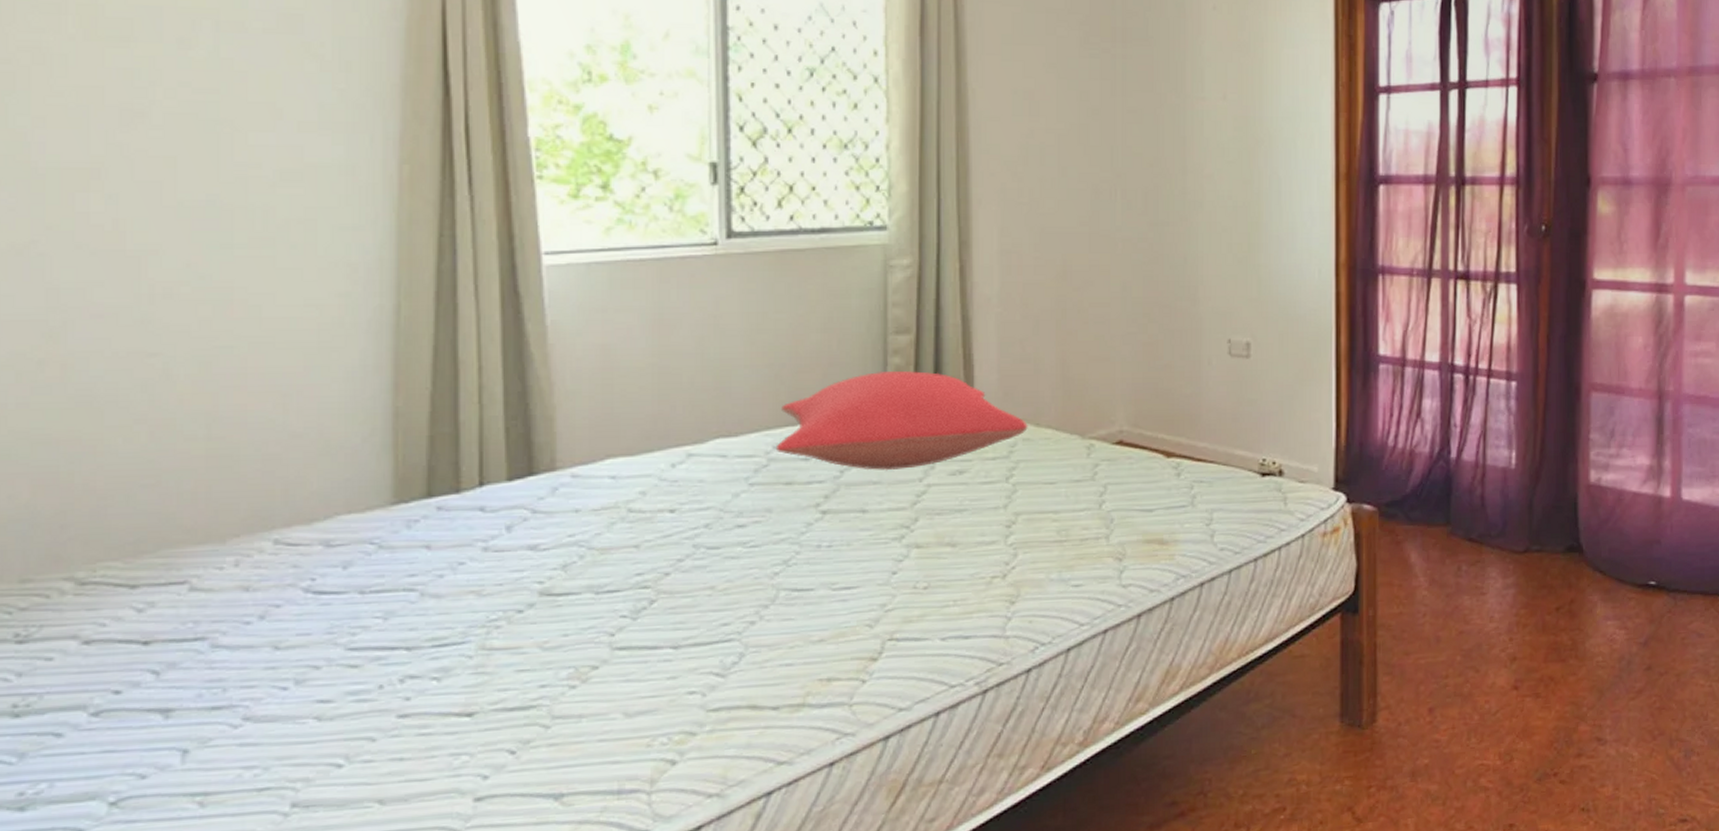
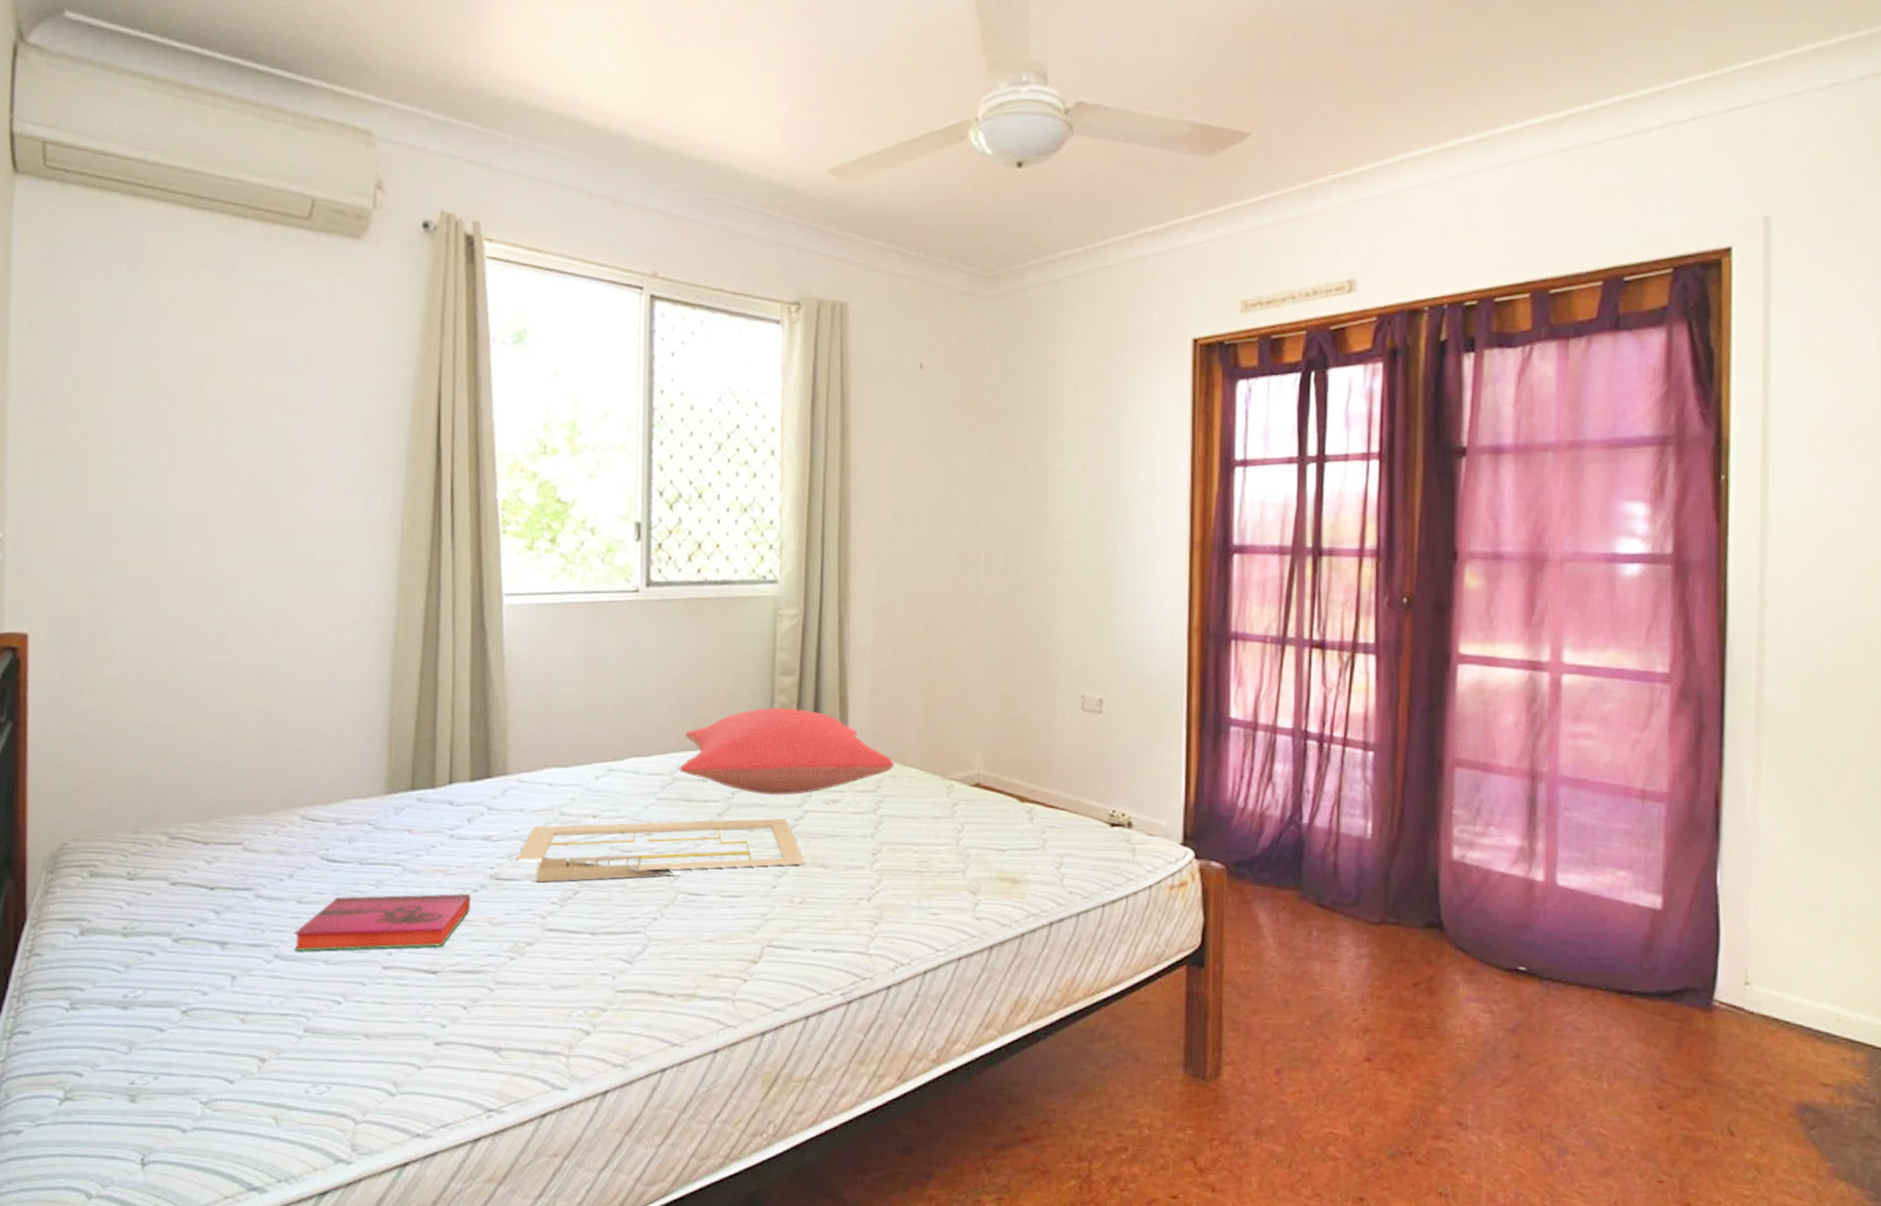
hardback book: none [271,617,514,710] -> present [294,894,470,952]
serving tray: none [572,494,929,594] -> present [516,818,805,883]

